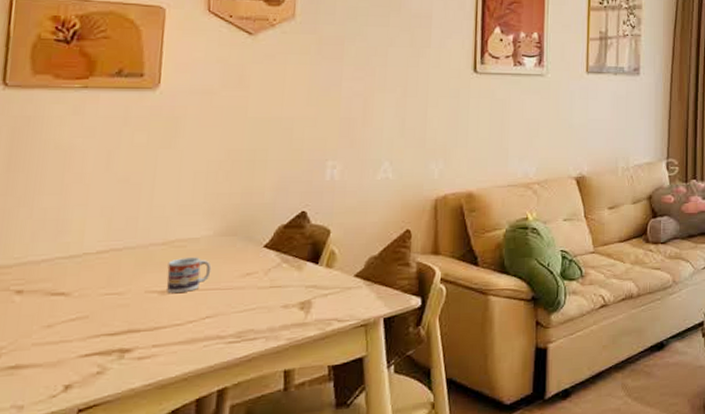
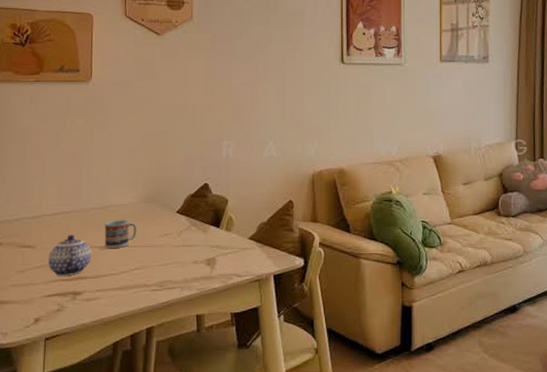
teapot: none [87,277,149,331] -> present [48,235,92,277]

